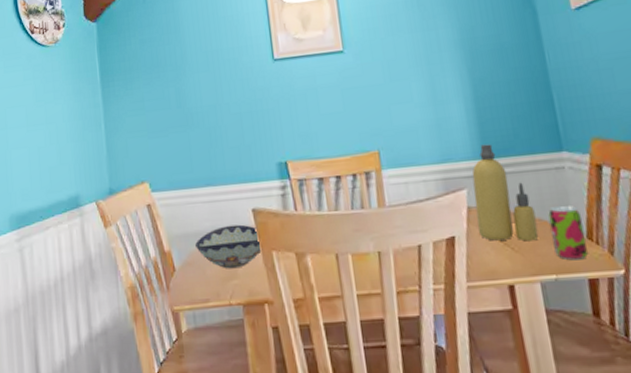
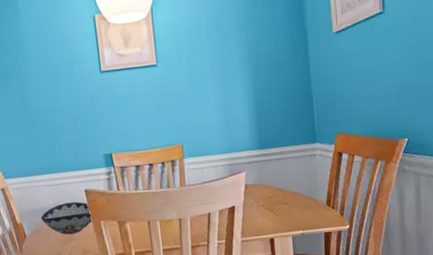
bottle: present [472,144,539,242] -> none [250,138,294,208]
beverage can: present [548,205,588,261] -> none [302,182,326,220]

